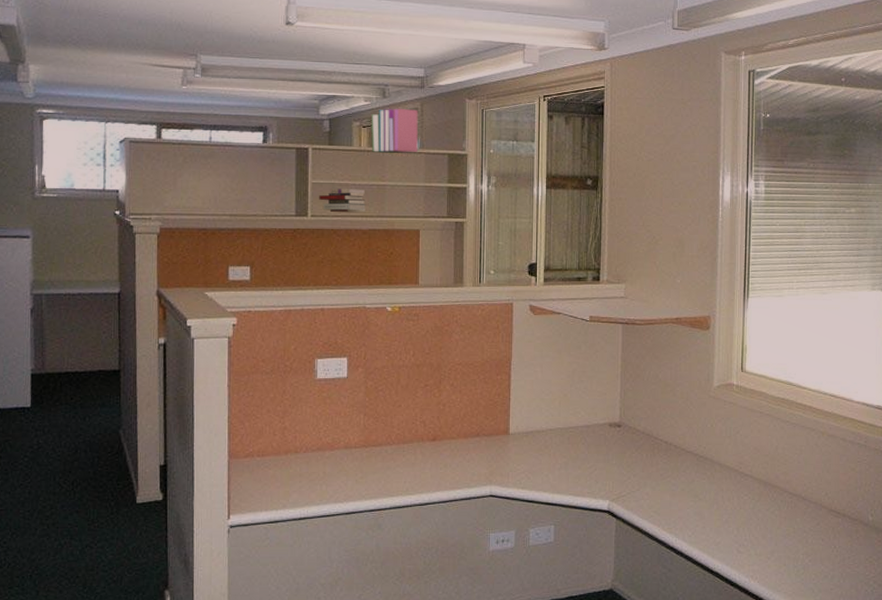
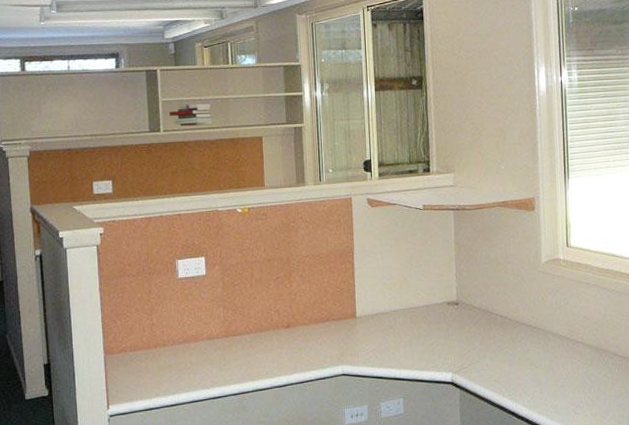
books: present [371,108,418,154] -> none [212,27,256,70]

